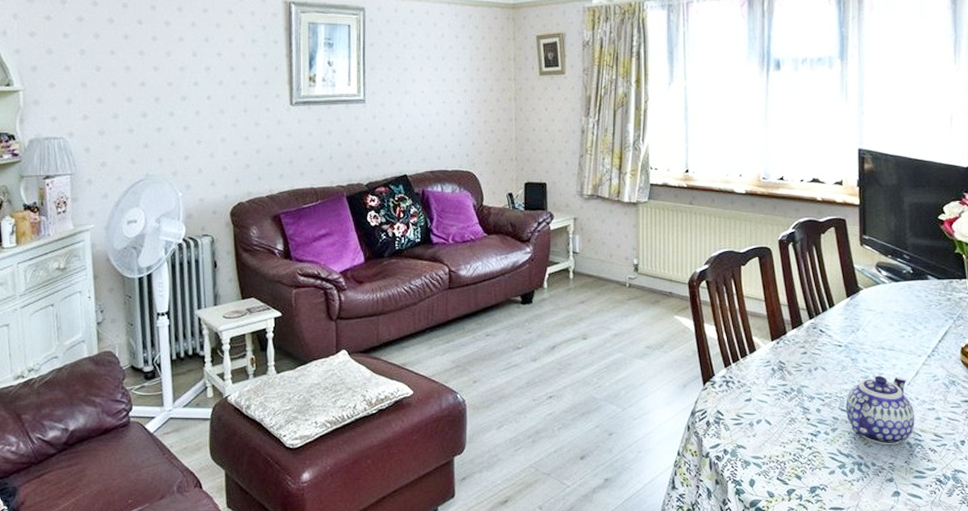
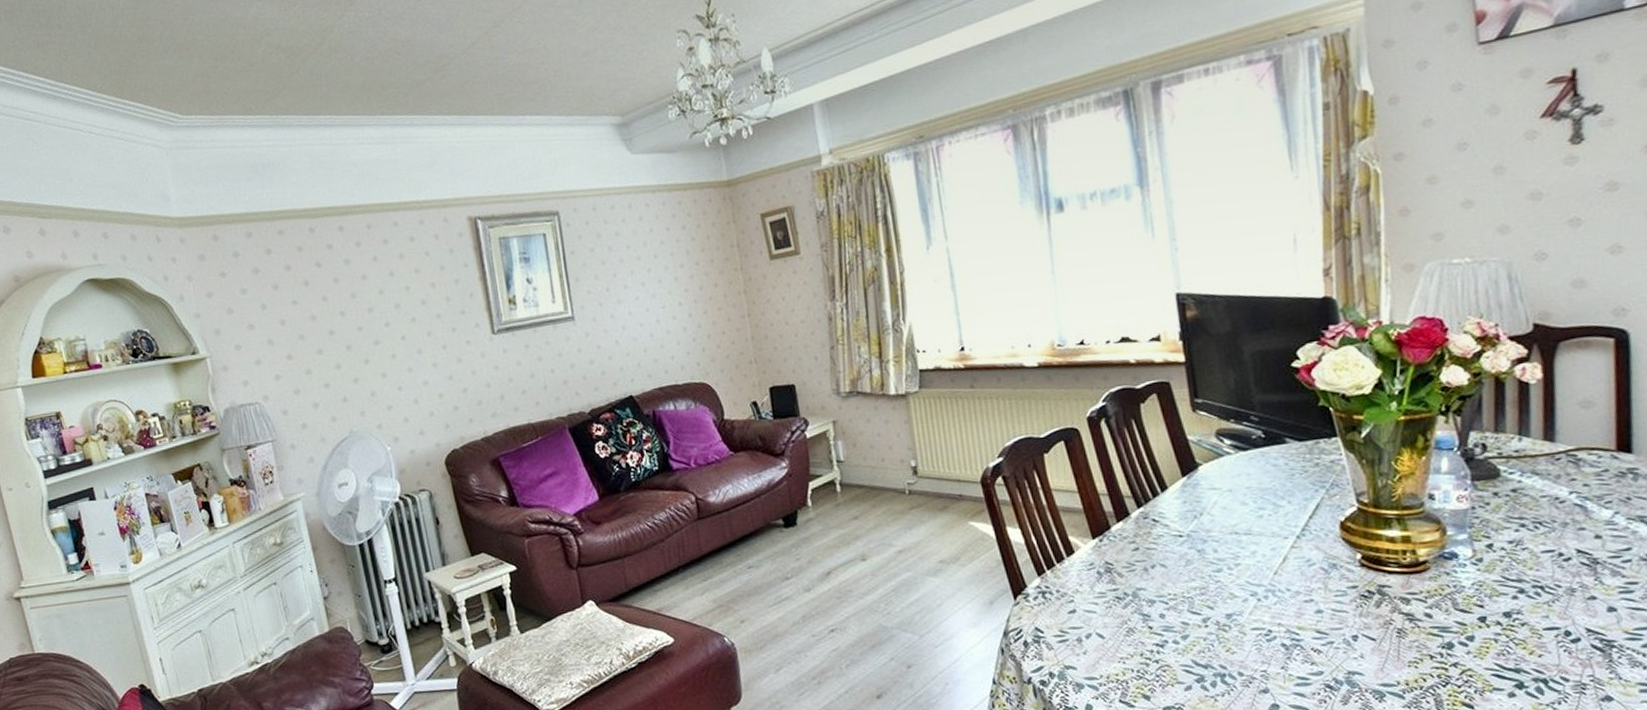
teapot: present [845,375,915,445] -> none [1195,565,1289,650]

